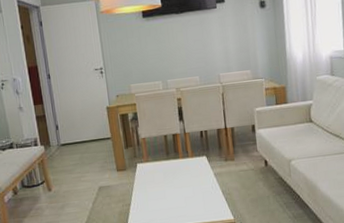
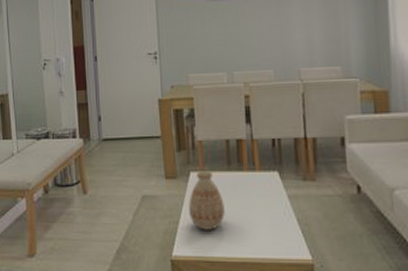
vase: none [137,161,167,208] -> present [189,170,225,230]

